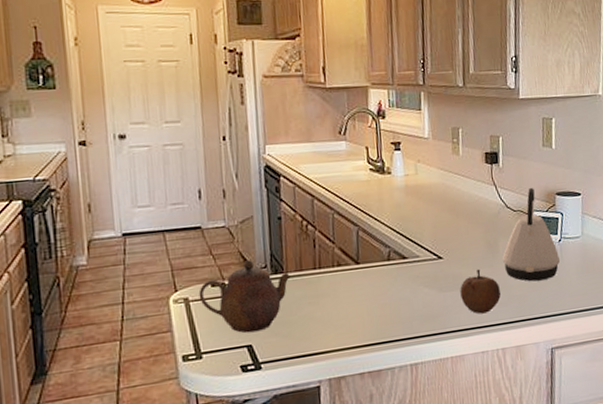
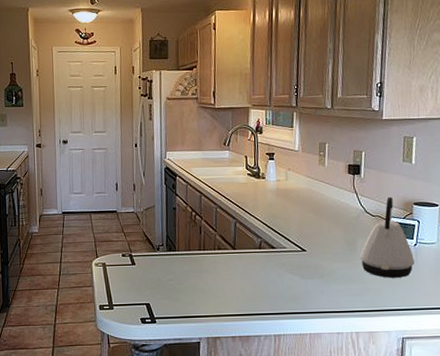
teapot: present [198,260,291,333] -> none [113,239,181,294]
fruit: present [460,269,502,314] -> none [320,262,358,301]

